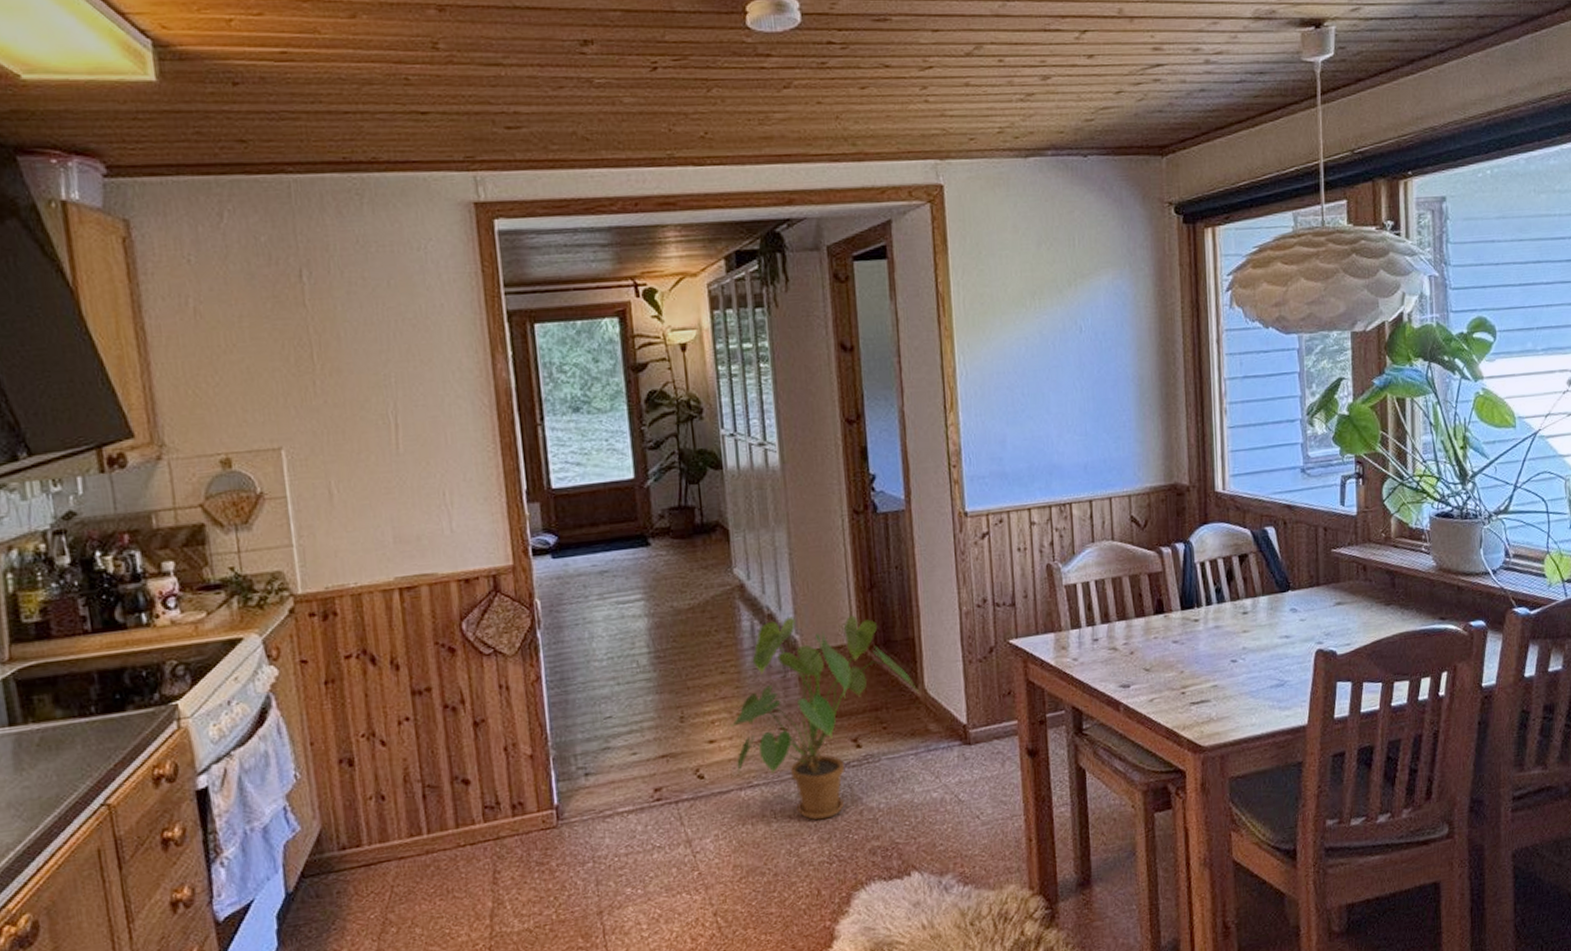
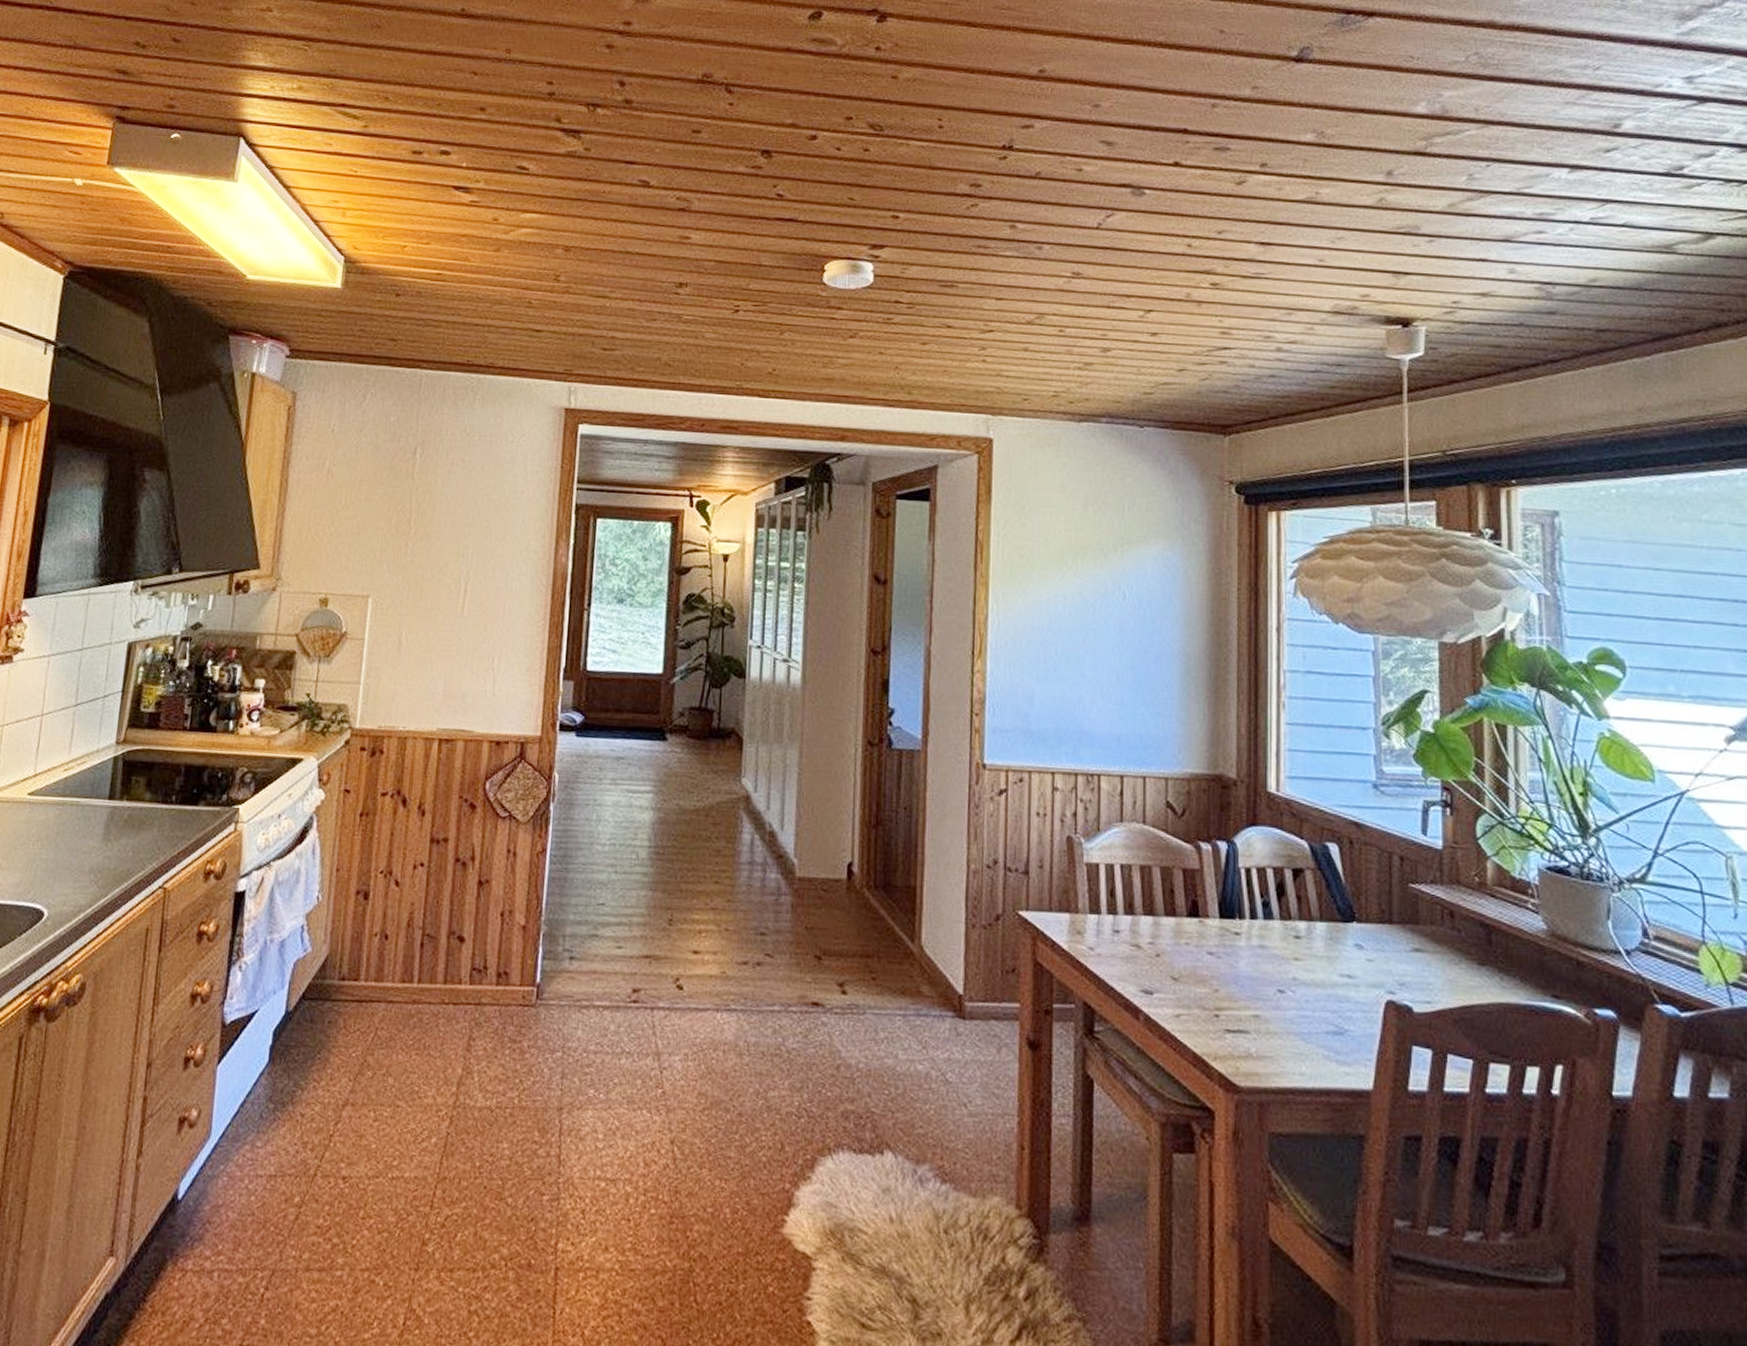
house plant: present [730,615,919,820] -> none [717,838,915,1066]

